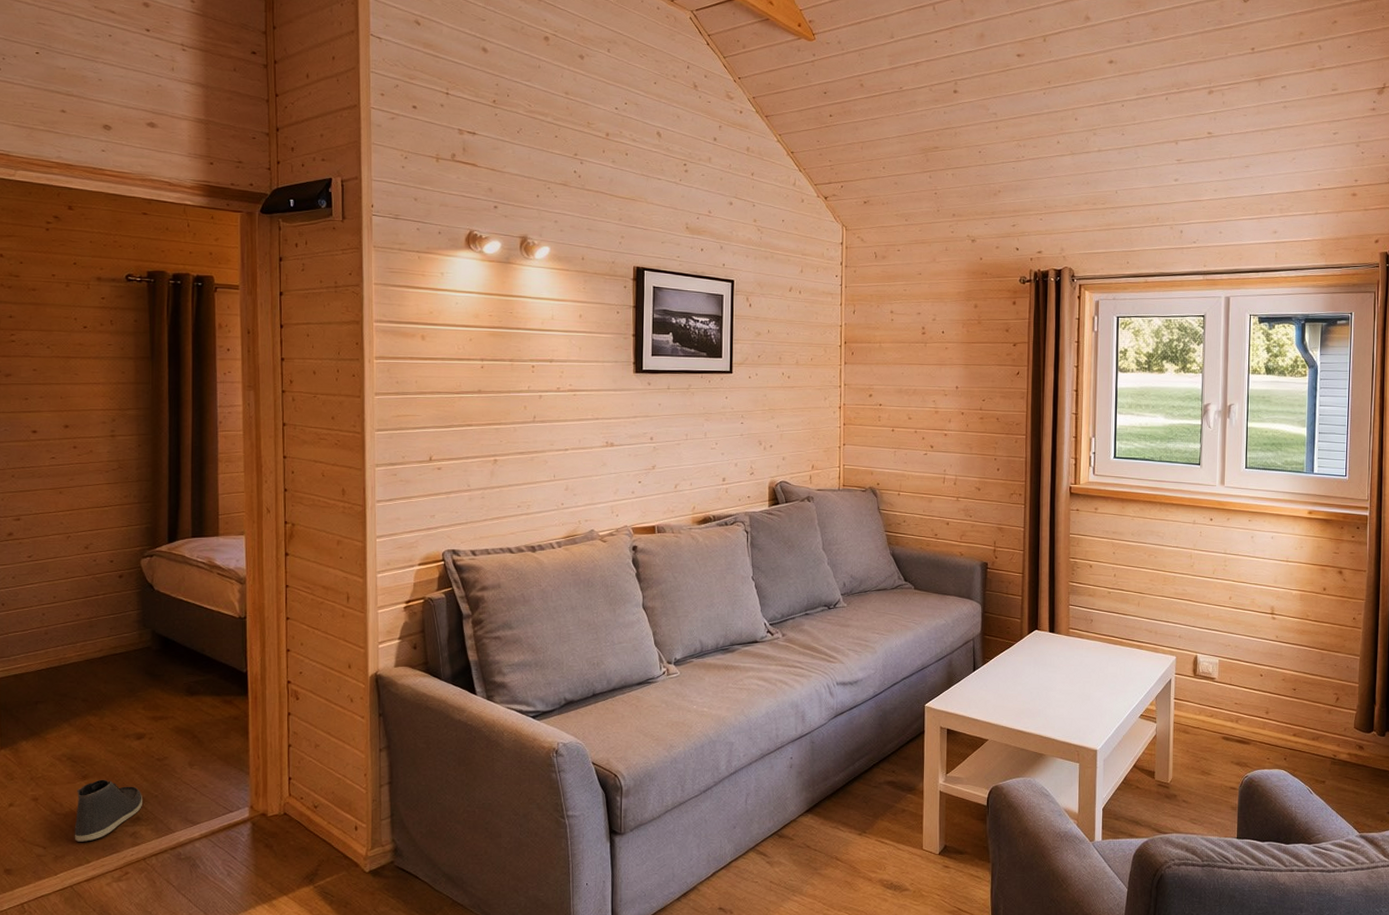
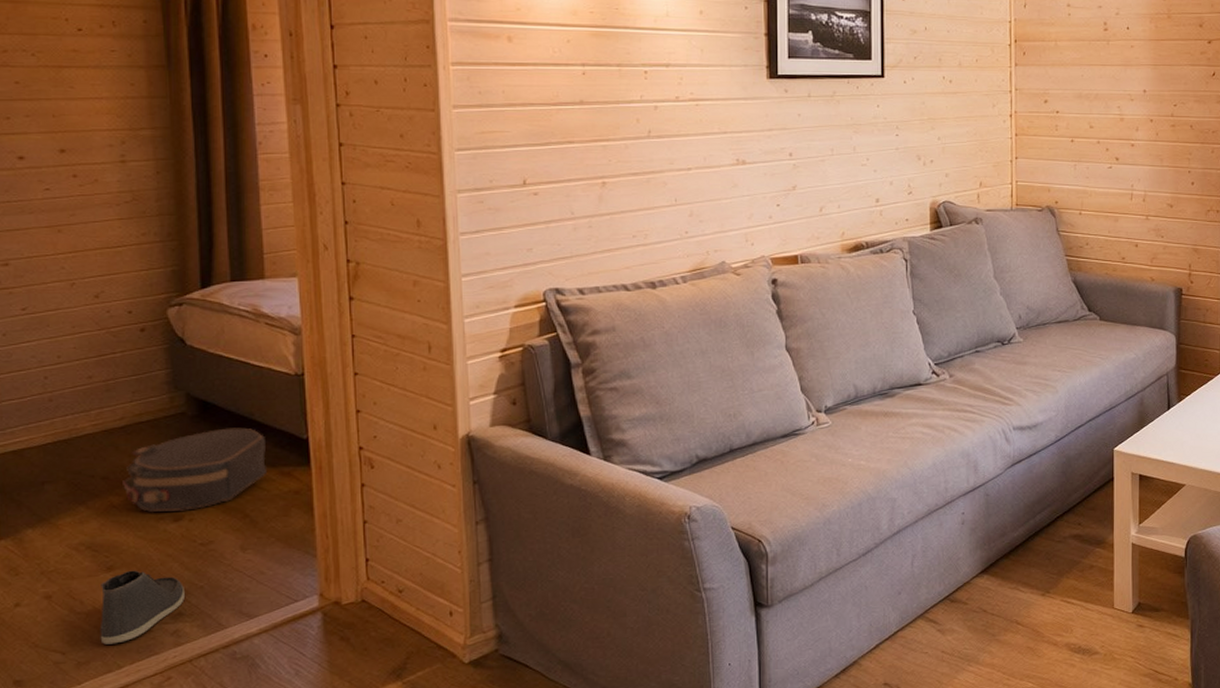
hat box: none [99,661,214,730] -> present [123,427,268,512]

